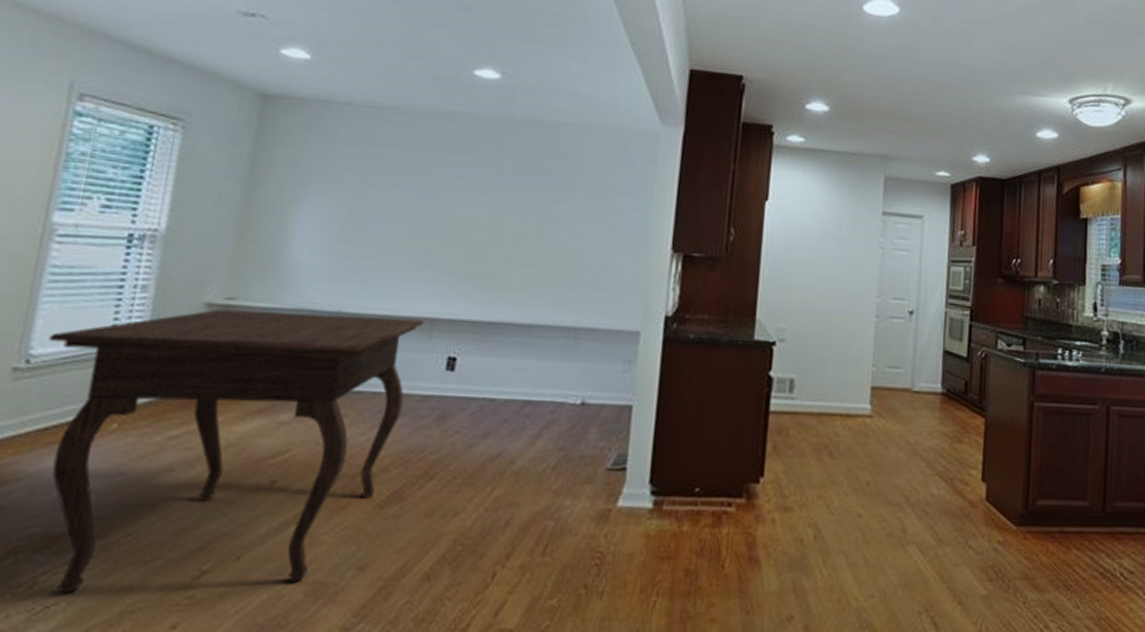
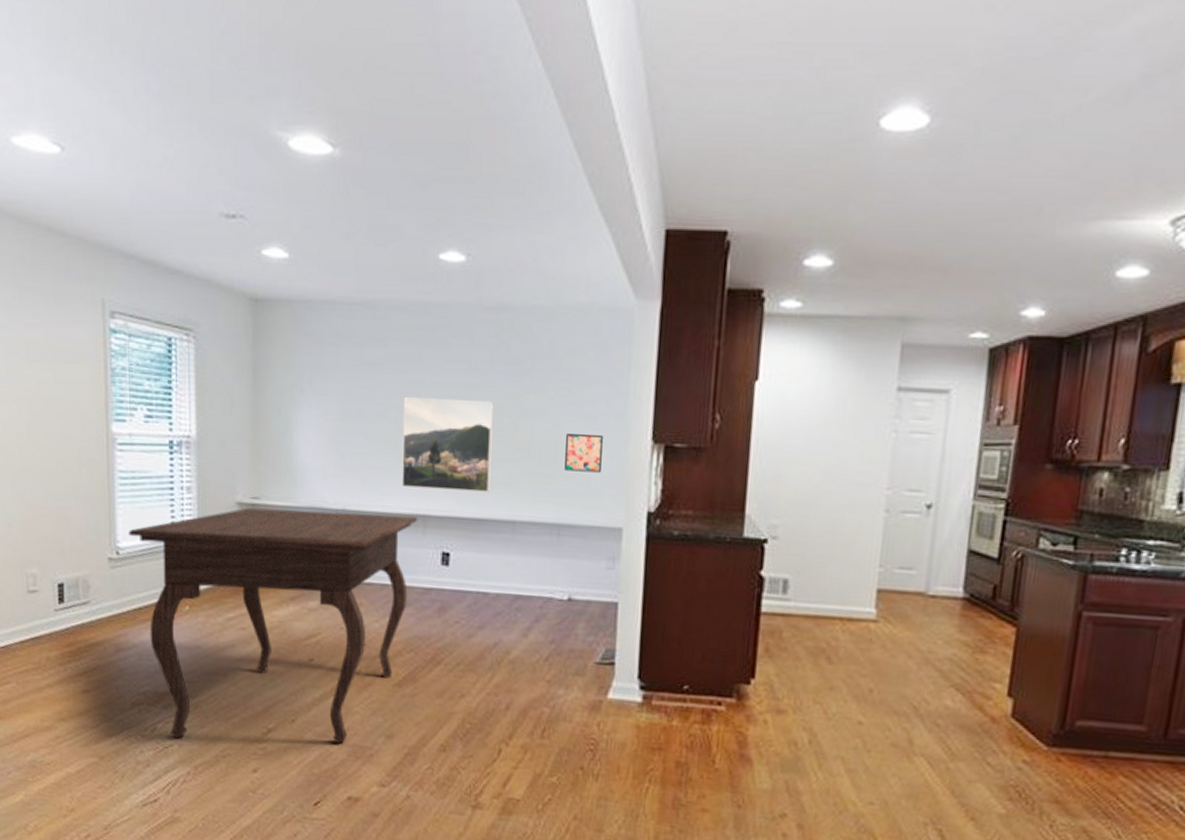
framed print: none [409,198,517,296] -> present [401,396,493,492]
wall art: none [586,241,625,279] -> present [565,434,603,473]

